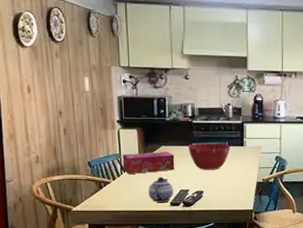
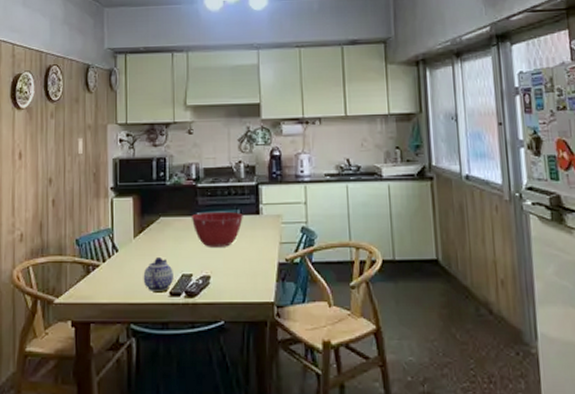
tissue box: present [122,151,175,175] -> none [114,223,176,255]

